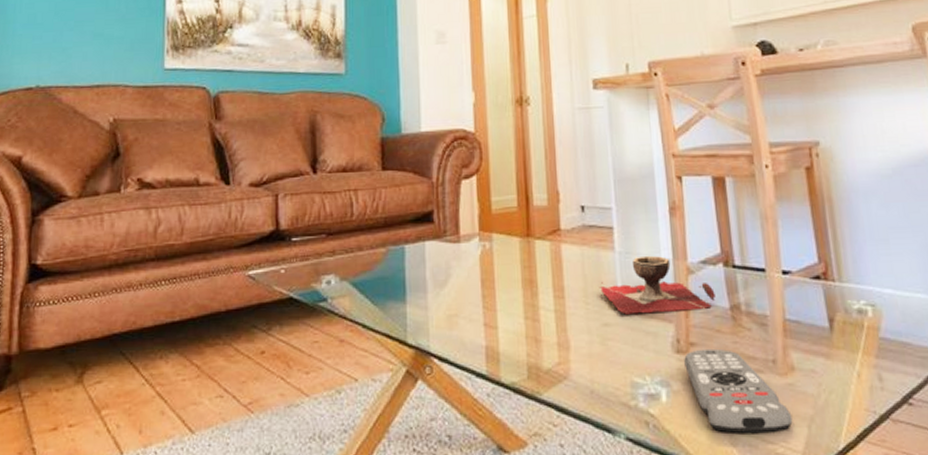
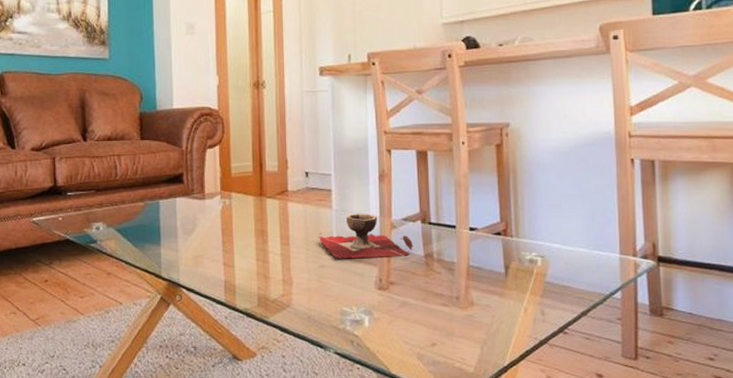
remote control: present [684,348,793,434] -> none [384,287,469,352]

